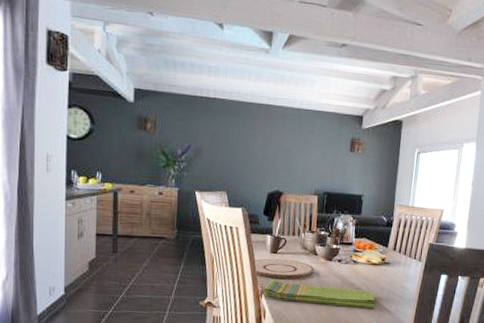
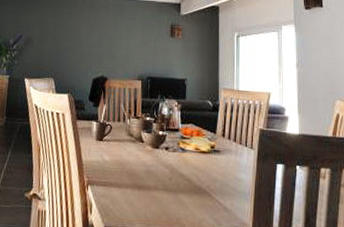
plate: present [255,258,315,279] -> none [81,146,142,169]
dish towel: present [263,279,376,308] -> none [89,169,208,203]

